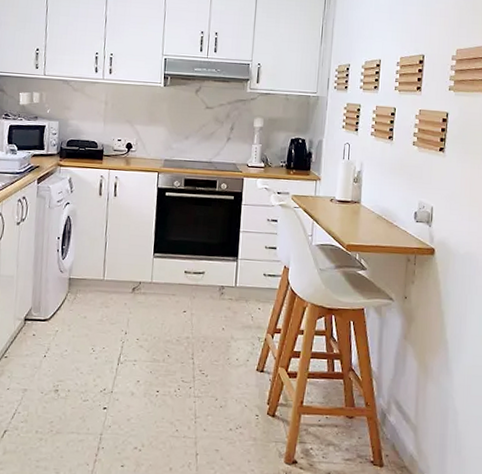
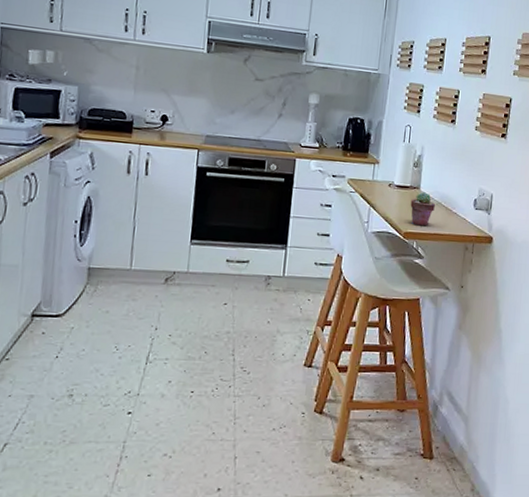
potted succulent: none [351,206,377,239] -> present [410,192,436,226]

